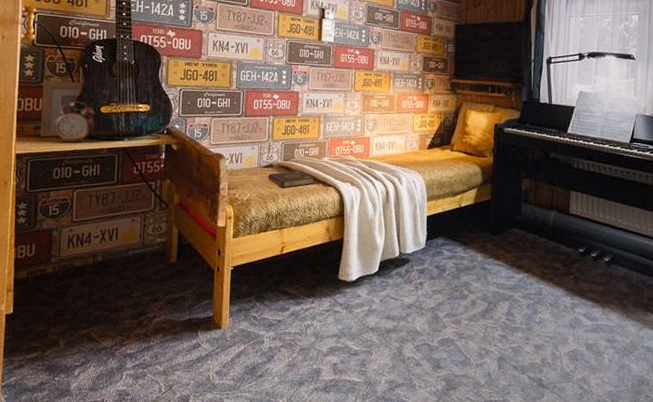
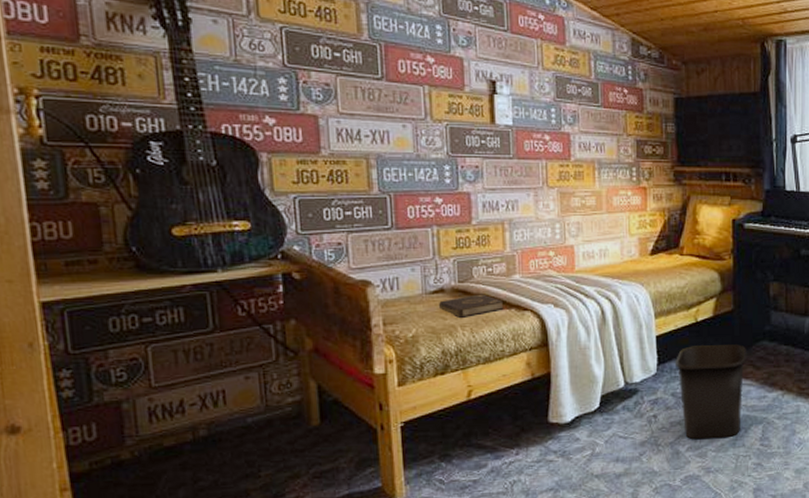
picture frame: present [40,80,139,137] -> none [70,195,239,276]
alarm clock: present [54,101,95,143] -> none [99,222,167,281]
waste bin: none [440,227,499,310] -> present [674,344,746,440]

